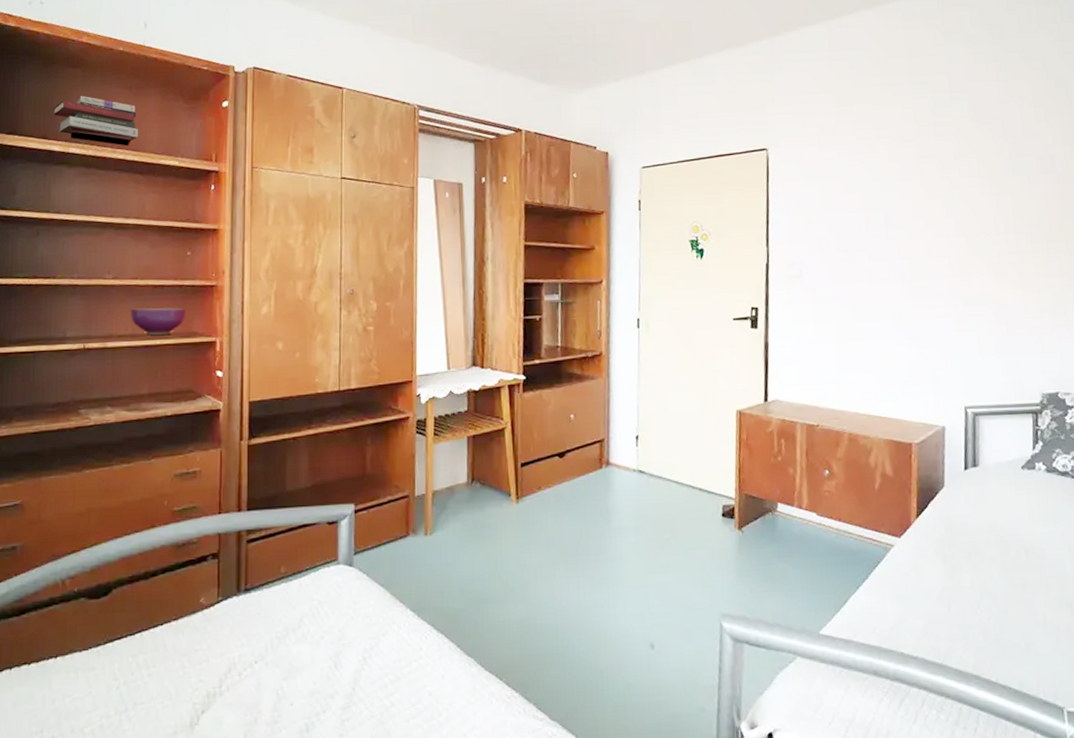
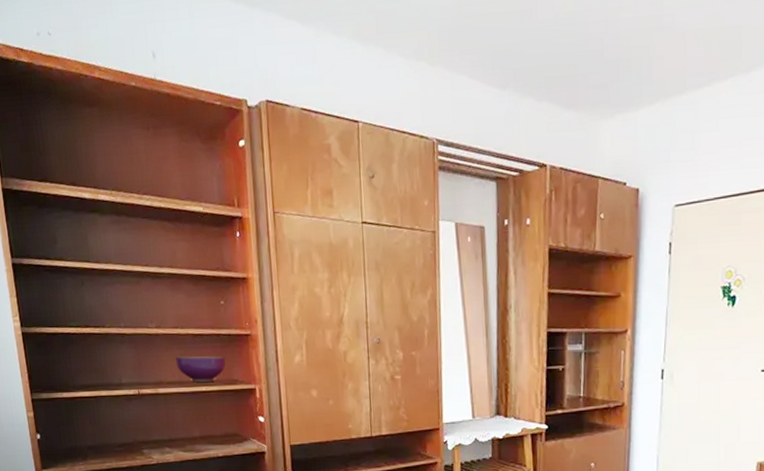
books: present [53,95,139,147] -> none [77,137,162,192]

